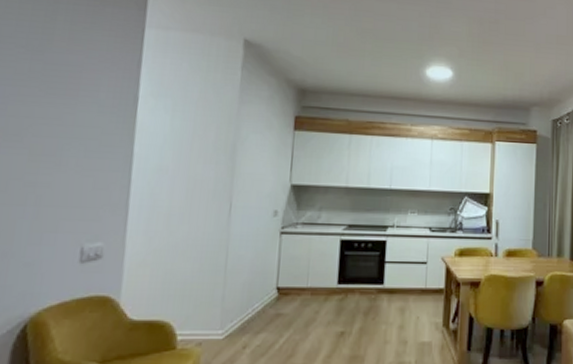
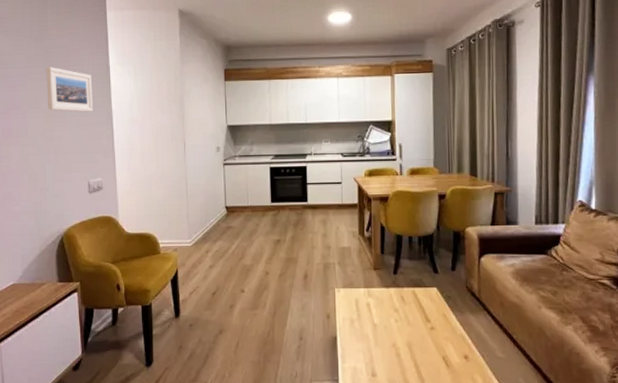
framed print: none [35,87,110,153] -> present [46,66,93,112]

